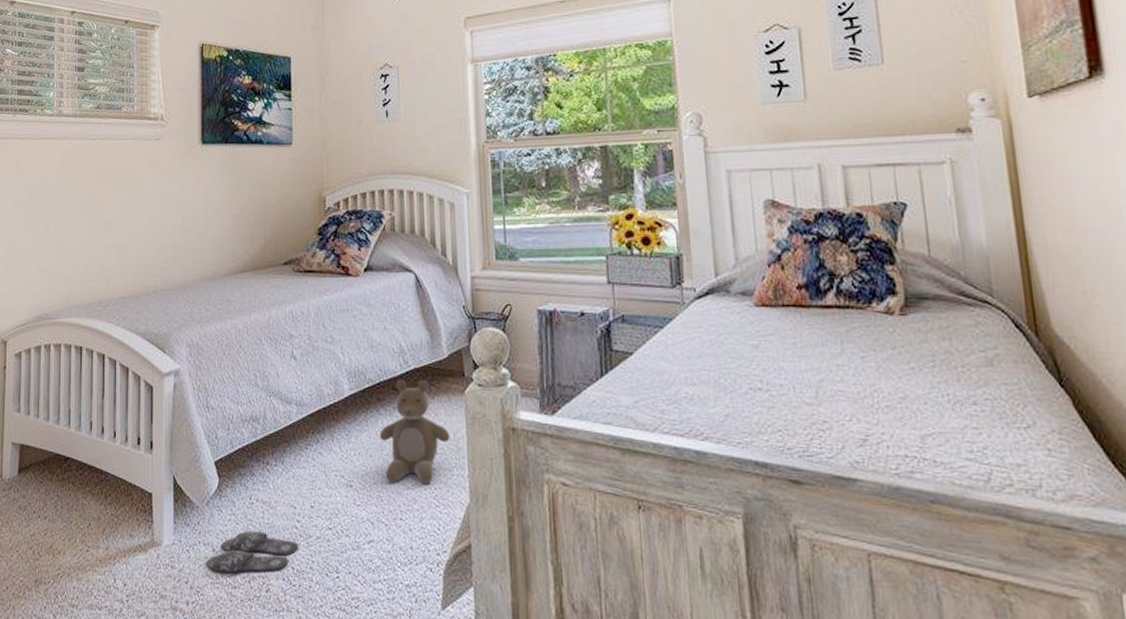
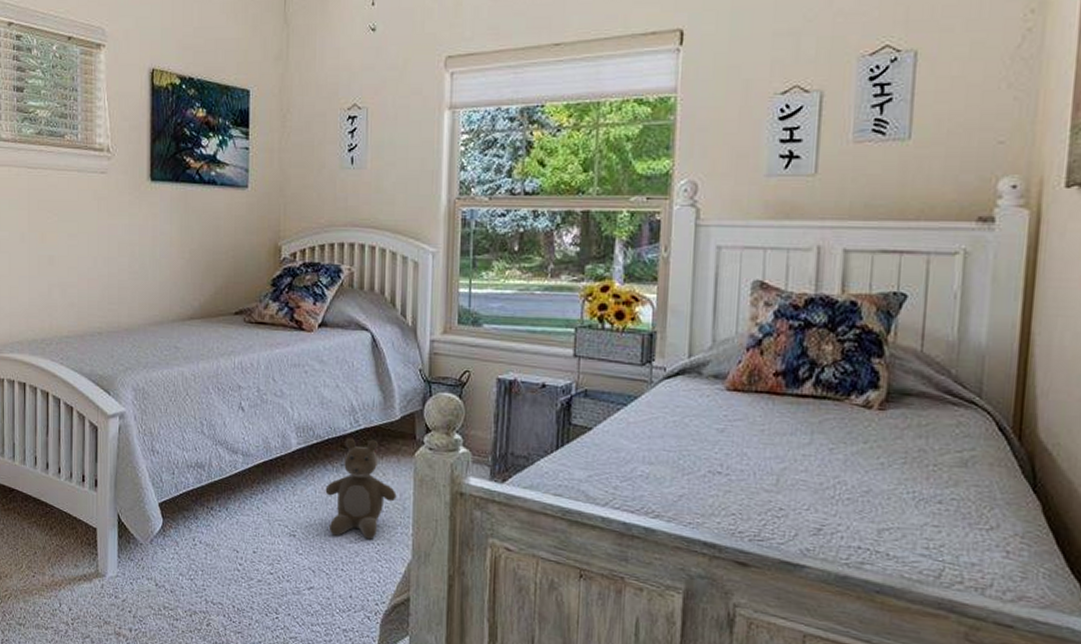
slippers: present [206,530,299,574] -> none [149,569,240,609]

